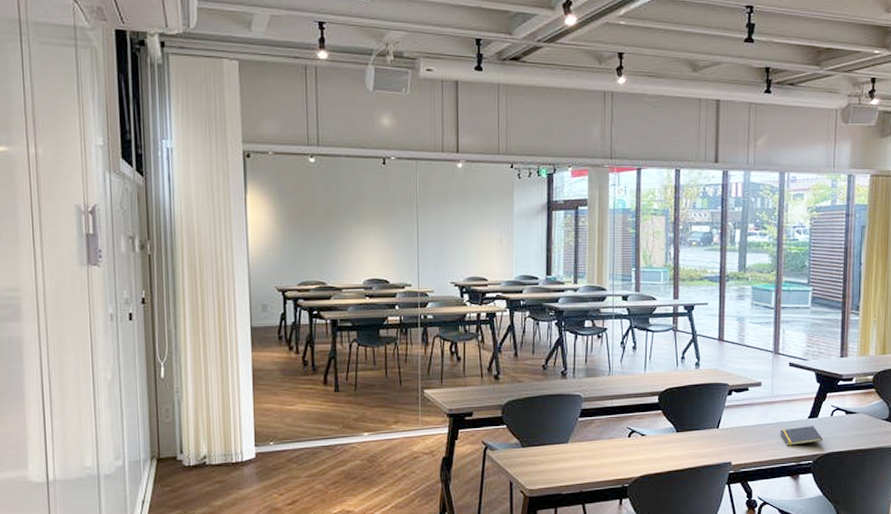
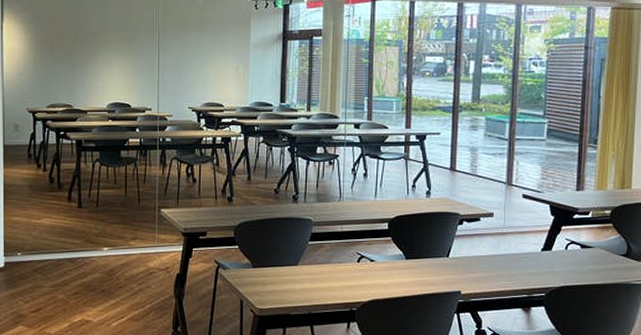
notepad: present [779,426,824,446] -> none [511,258,557,278]

